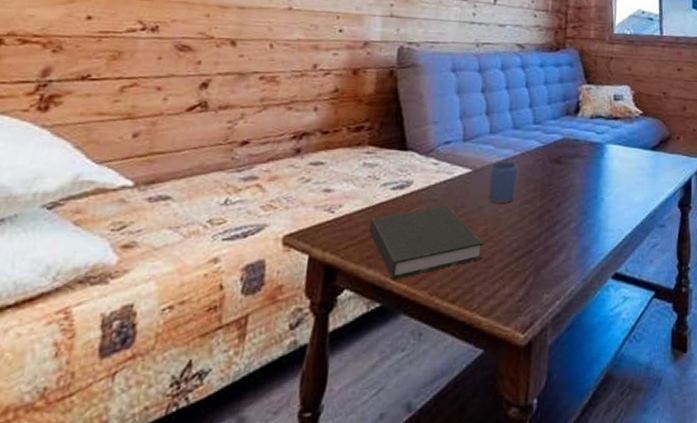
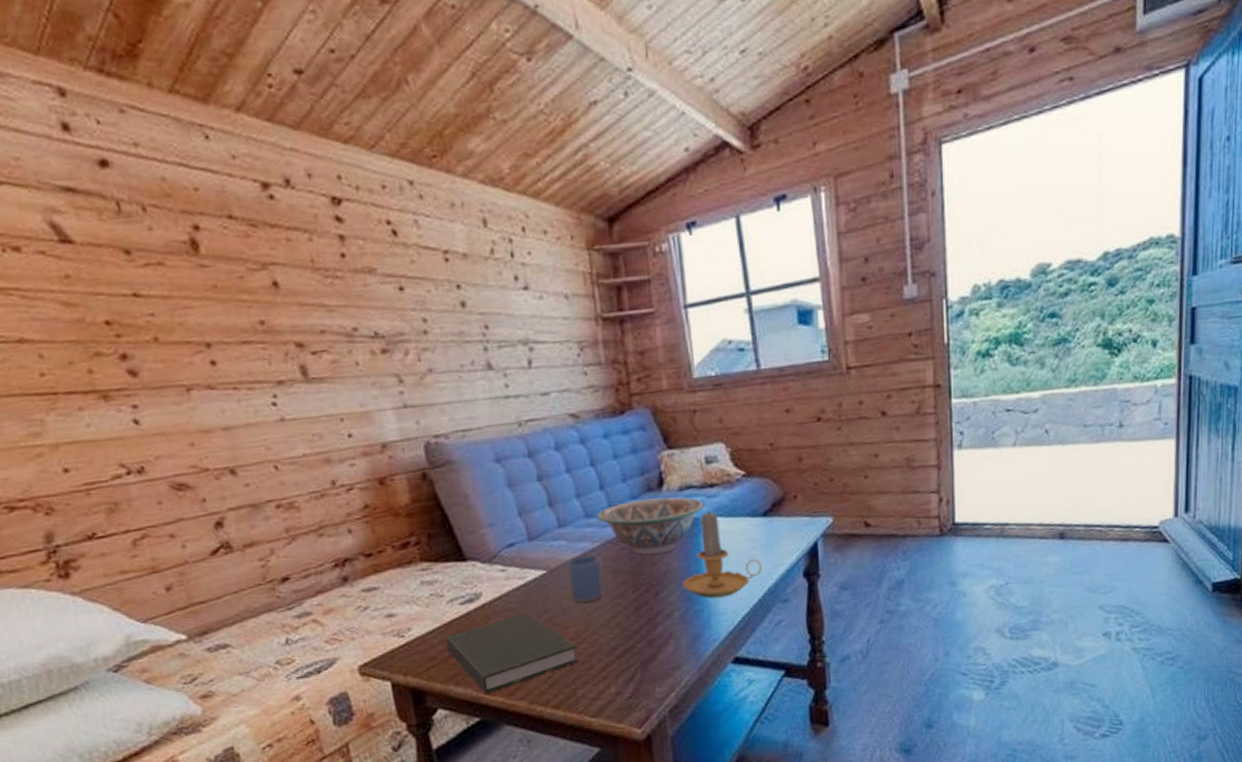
decorative bowl: none [523,121,608,169] -> present [597,497,704,555]
candle: none [581,138,647,216] -> present [682,510,762,599]

